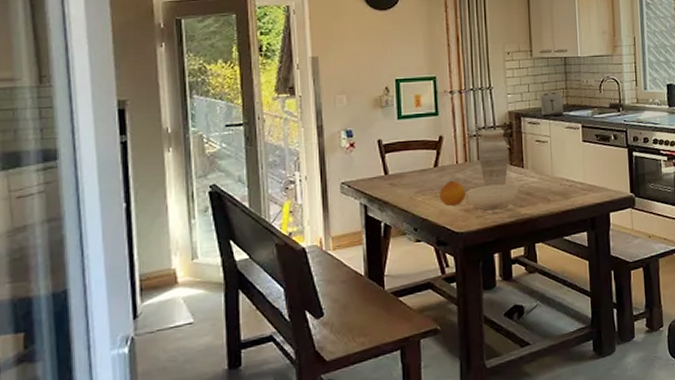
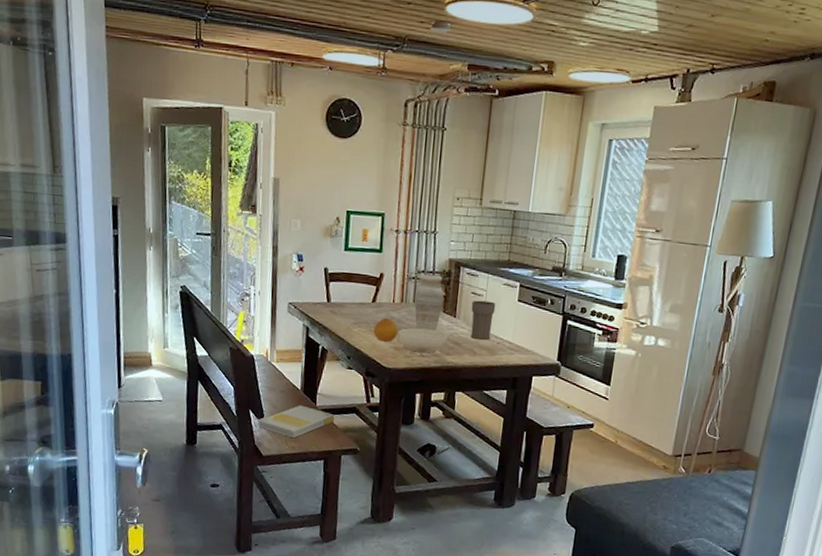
book: none [318,292,408,333] -> present [258,405,335,439]
toaster: present [537,91,564,119] -> none [480,244,506,272]
cup: none [537,146,562,187] -> present [470,300,496,341]

